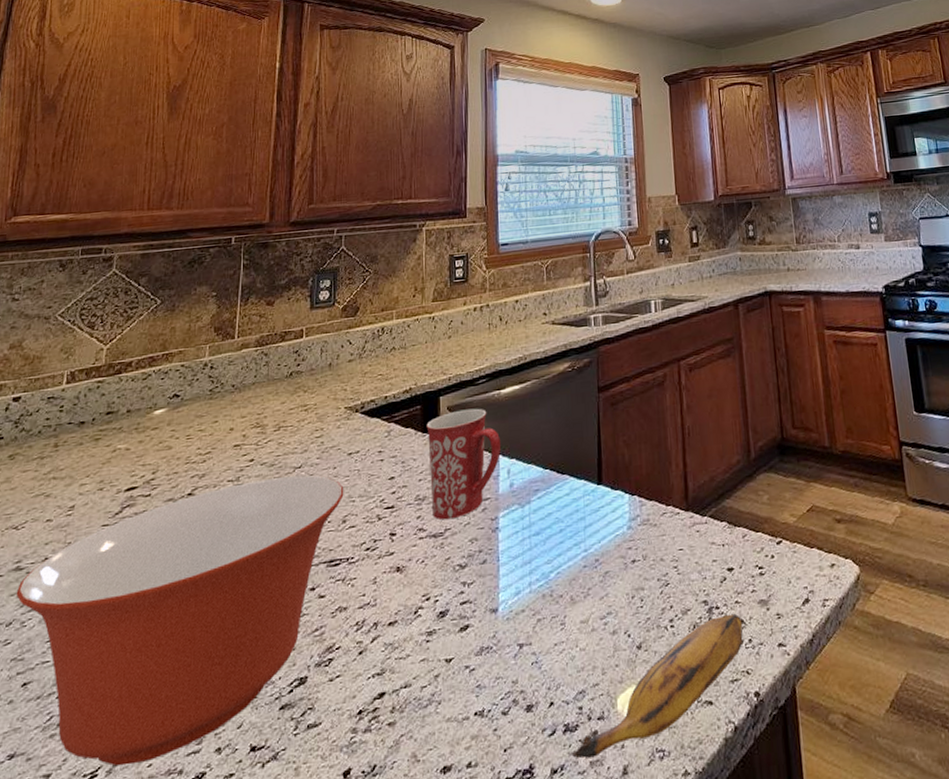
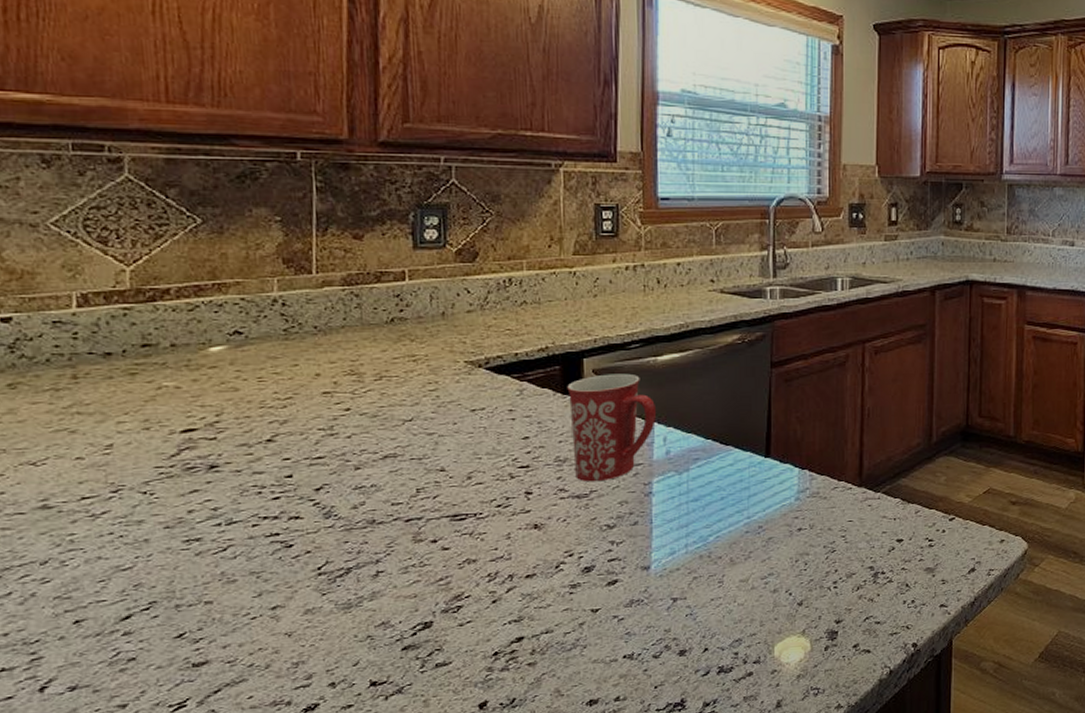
mixing bowl: present [16,475,344,767] -> none [47,429,468,698]
banana: present [571,613,743,759] -> none [724,578,907,694]

